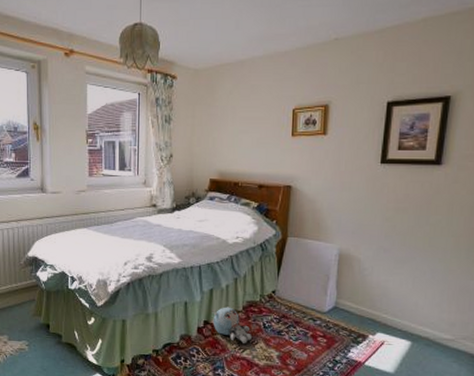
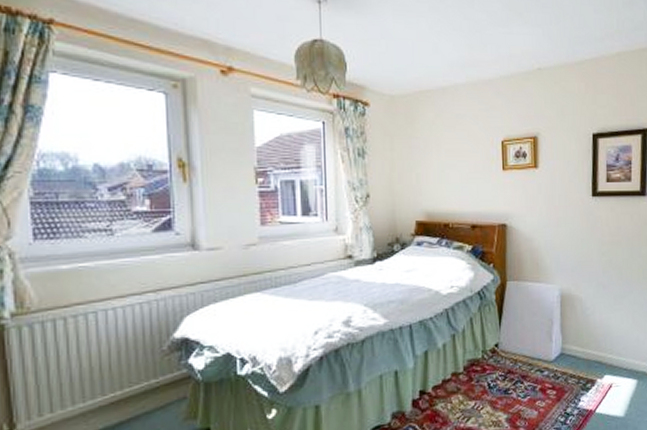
plush toy: present [213,307,252,343] -> none [430,369,476,411]

